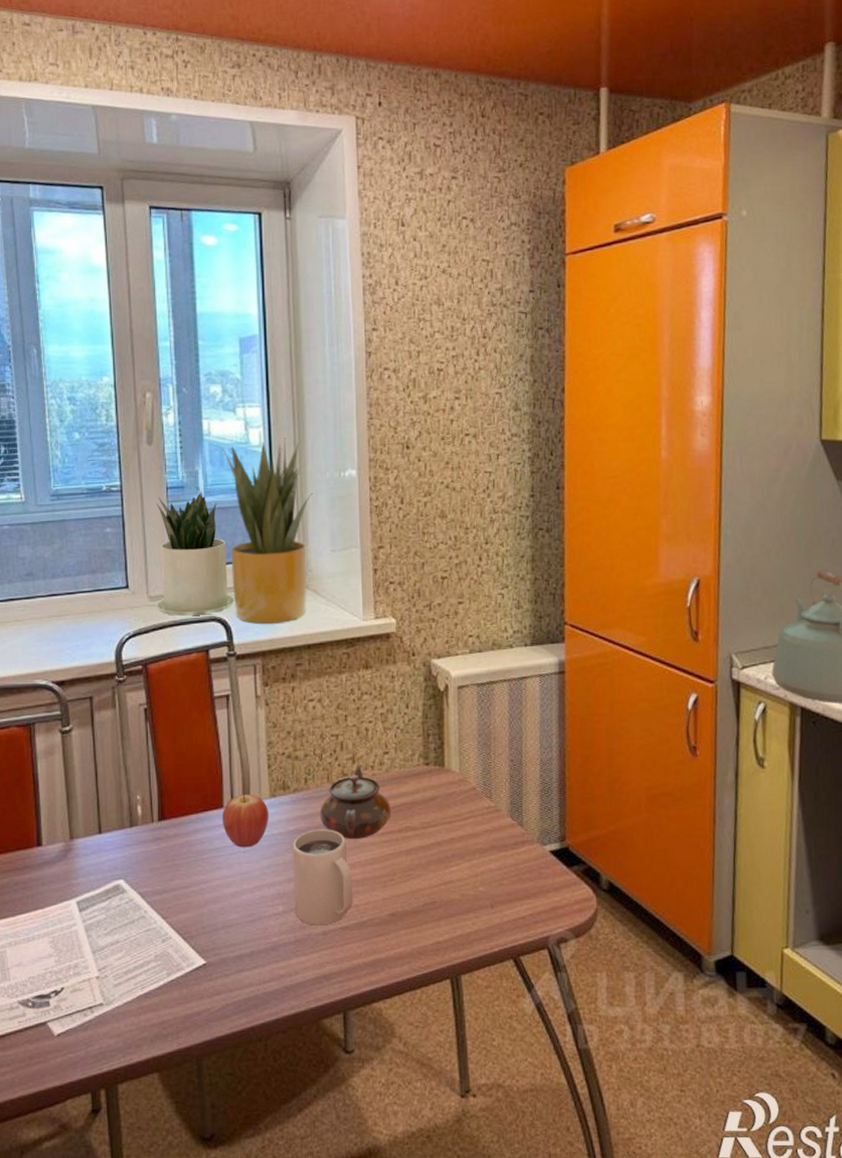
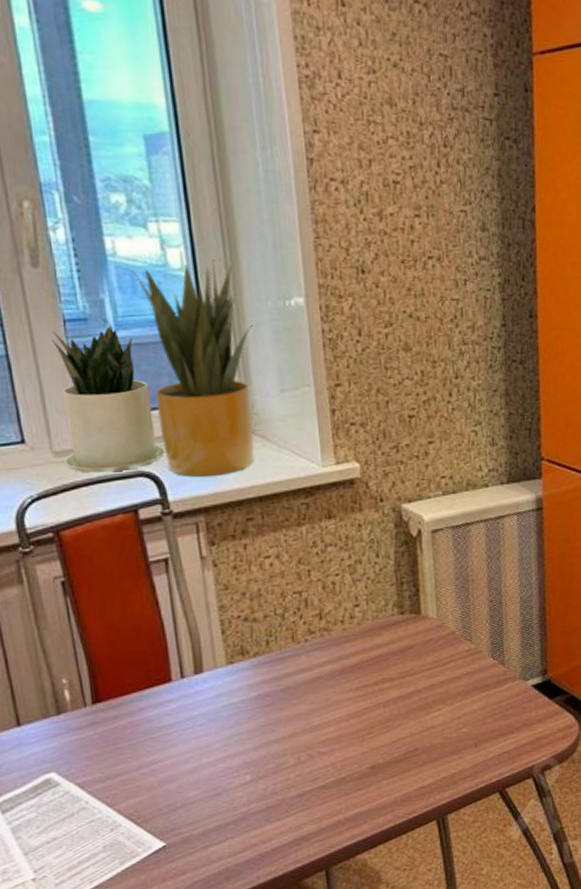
fruit: present [222,794,269,848] -> none [170,663,228,721]
mug: present [292,829,354,926] -> none [256,690,330,790]
teapot: present [320,764,391,839] -> none [285,620,366,698]

